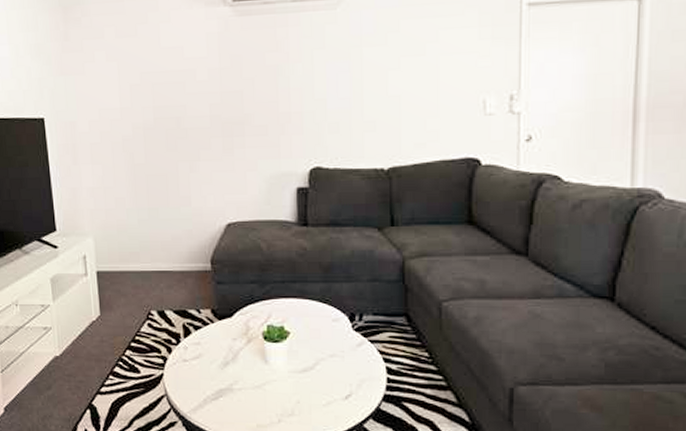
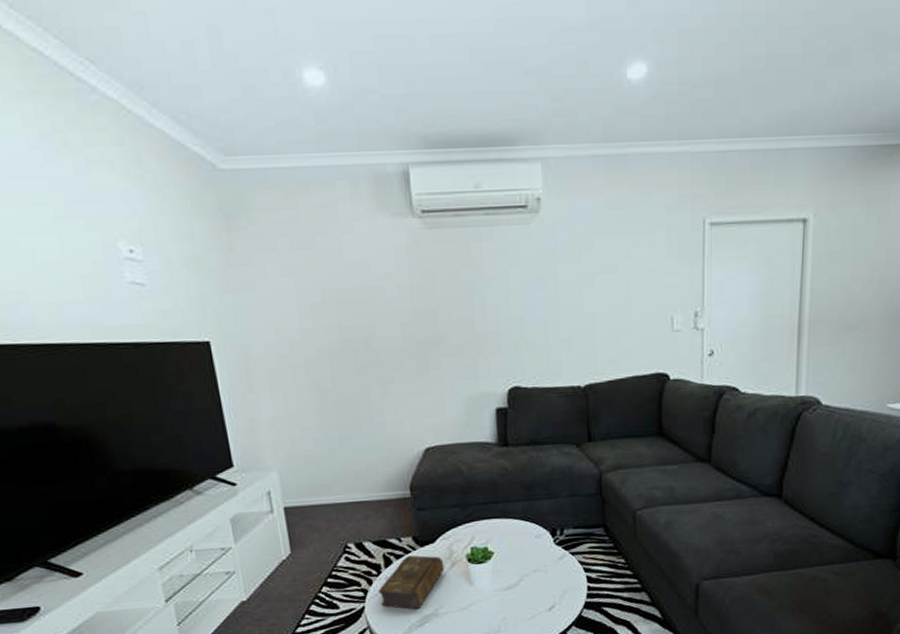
book: none [176,327,241,383] -> present [378,555,445,610]

